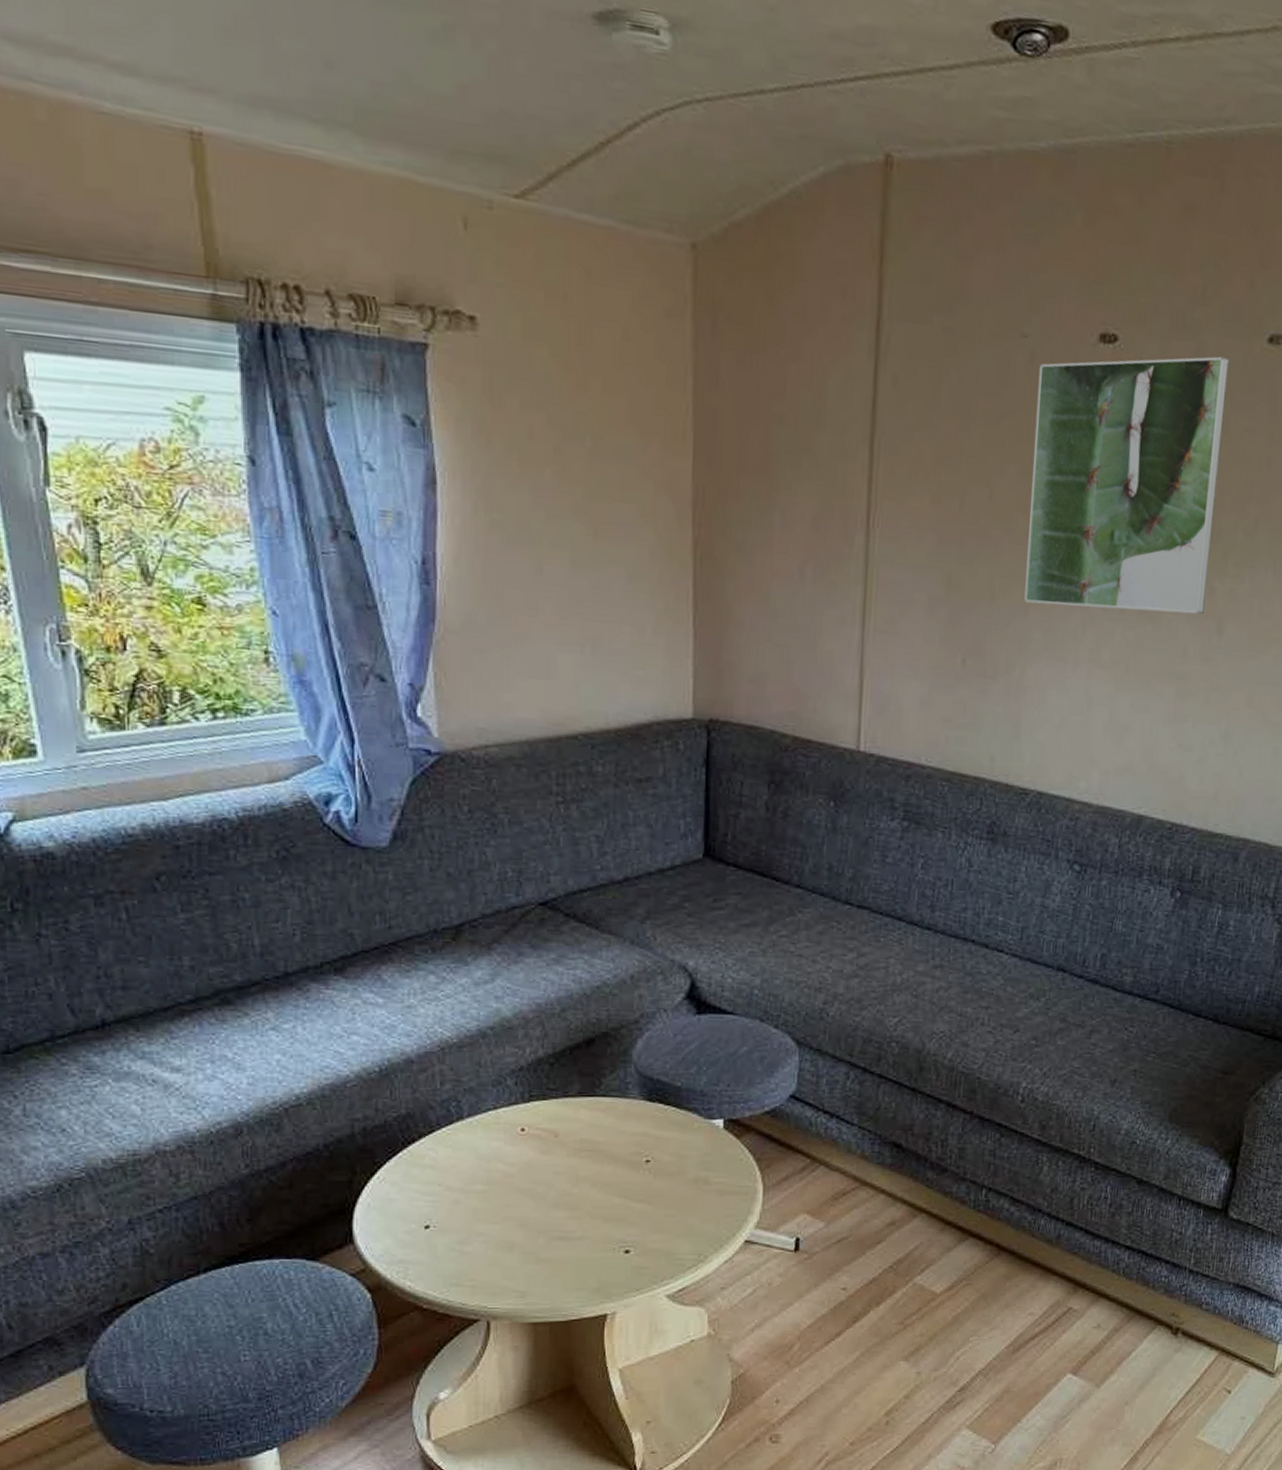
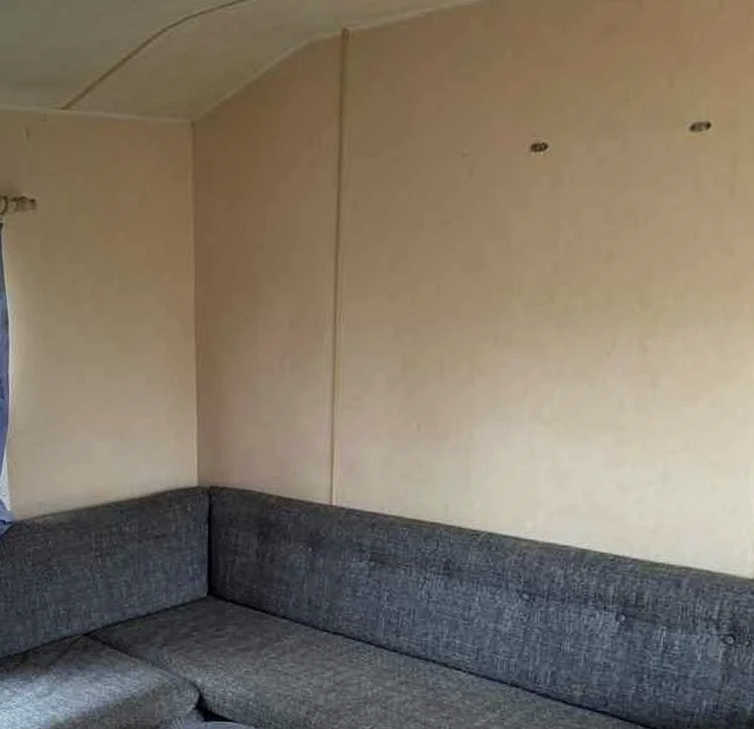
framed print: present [1024,356,1229,615] -> none [471,148,653,374]

